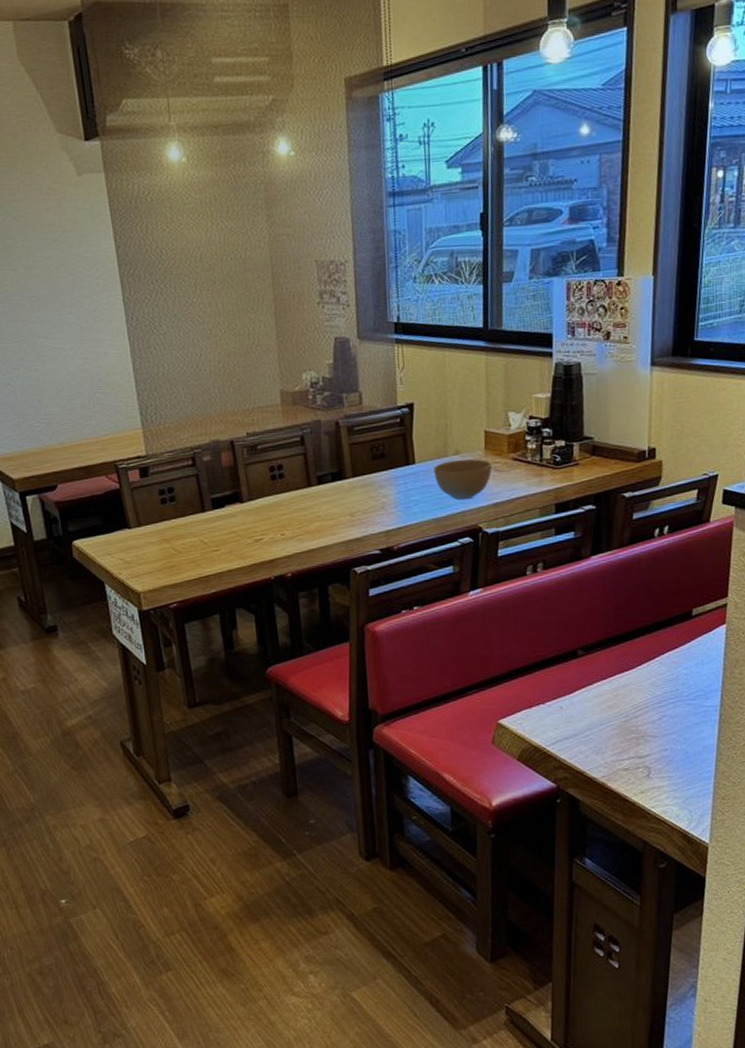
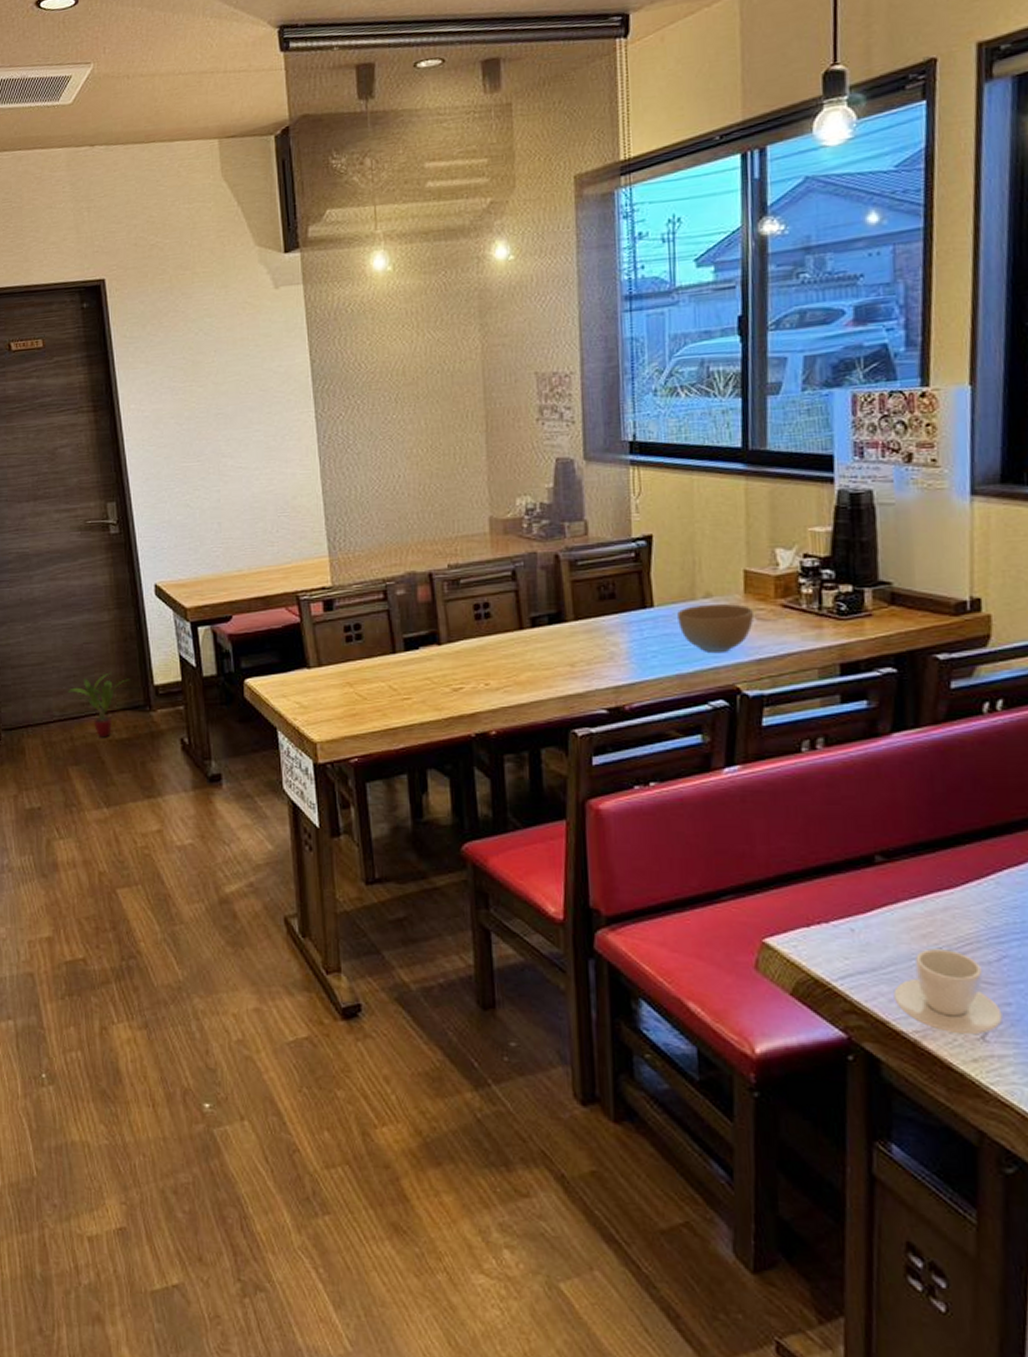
teacup: none [589,715,661,775] -> present [893,949,1003,1035]

